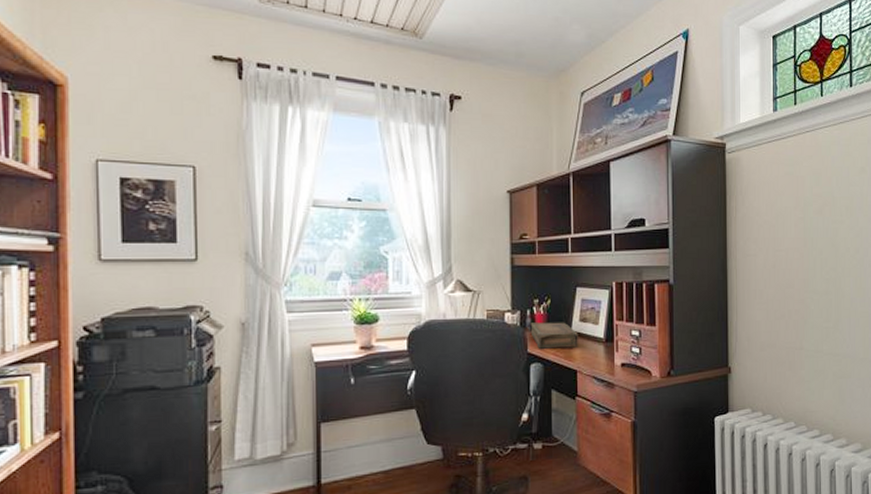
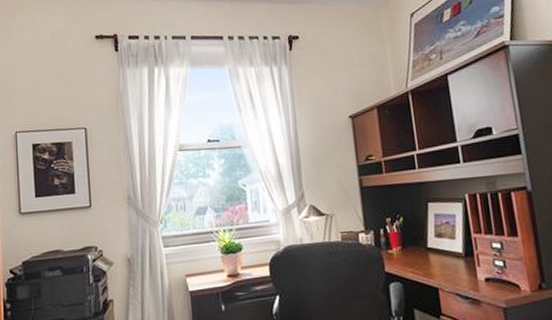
decorative box: present [530,322,578,349] -> none [385,239,437,268]

